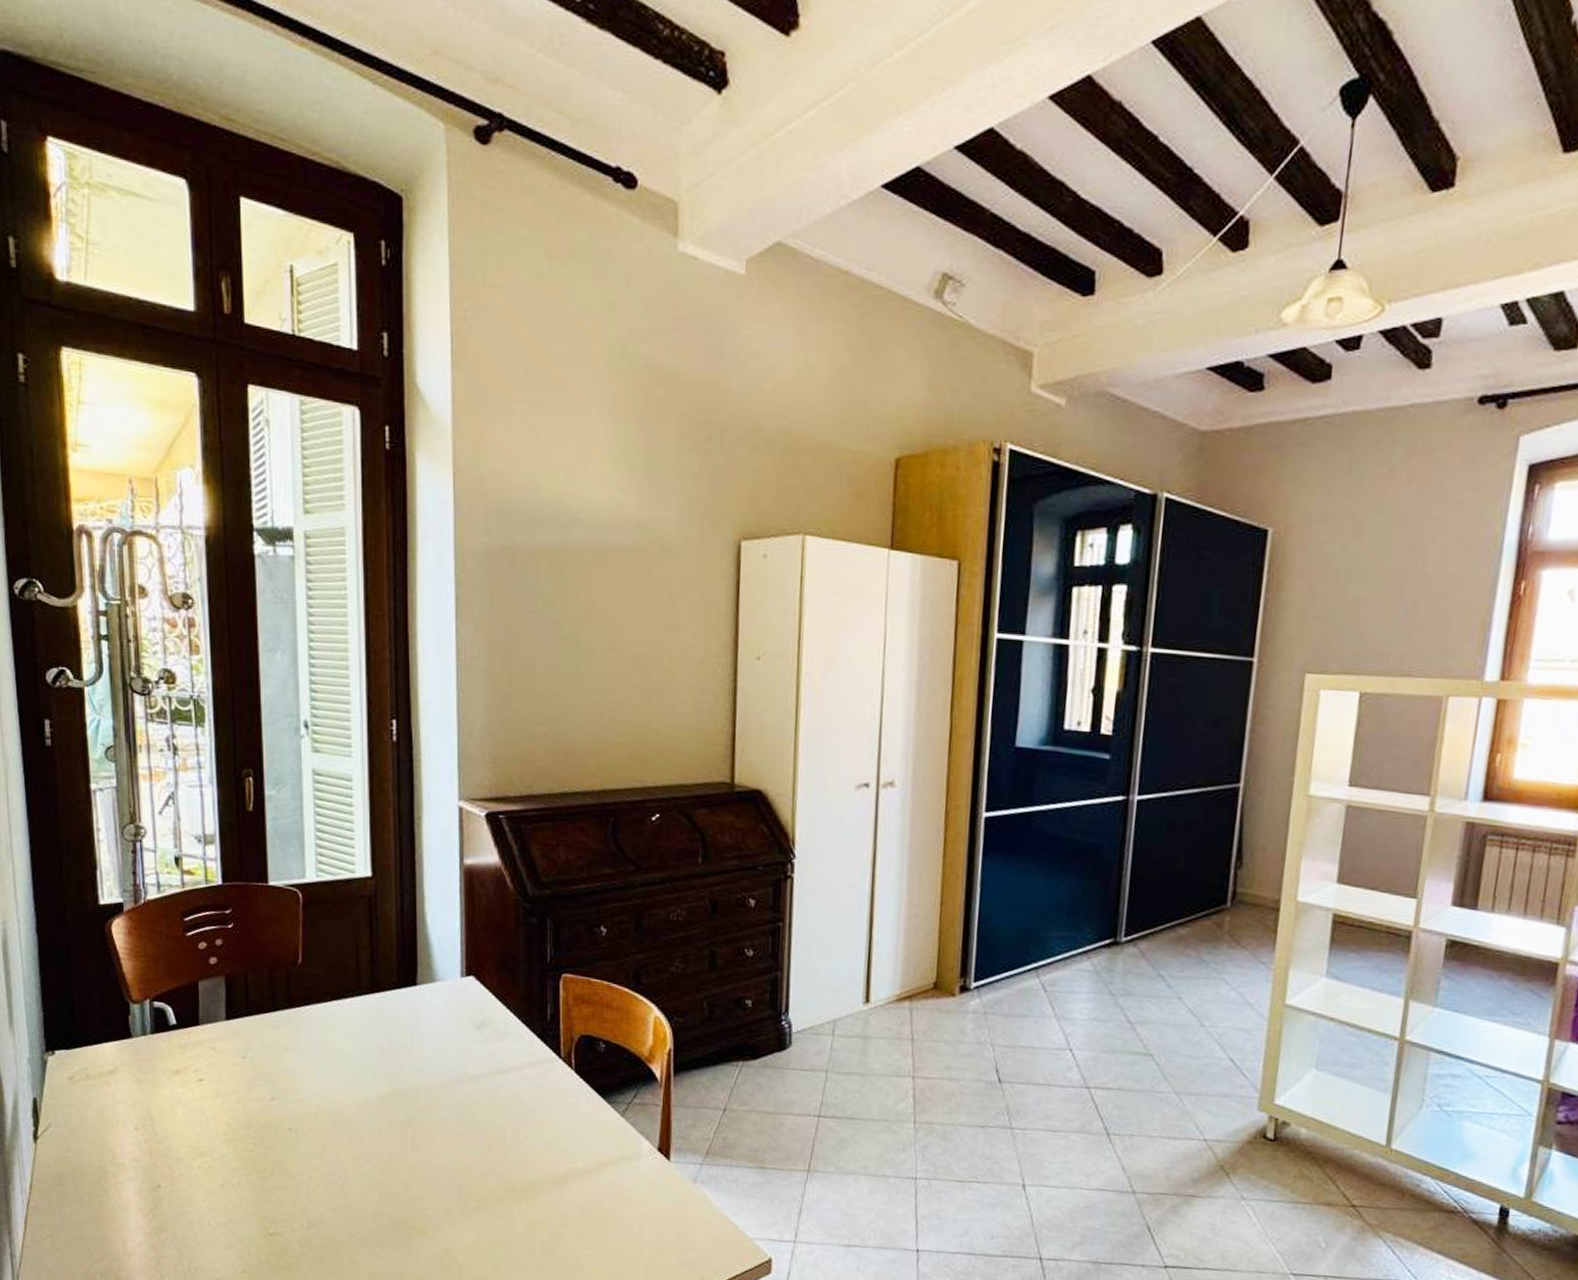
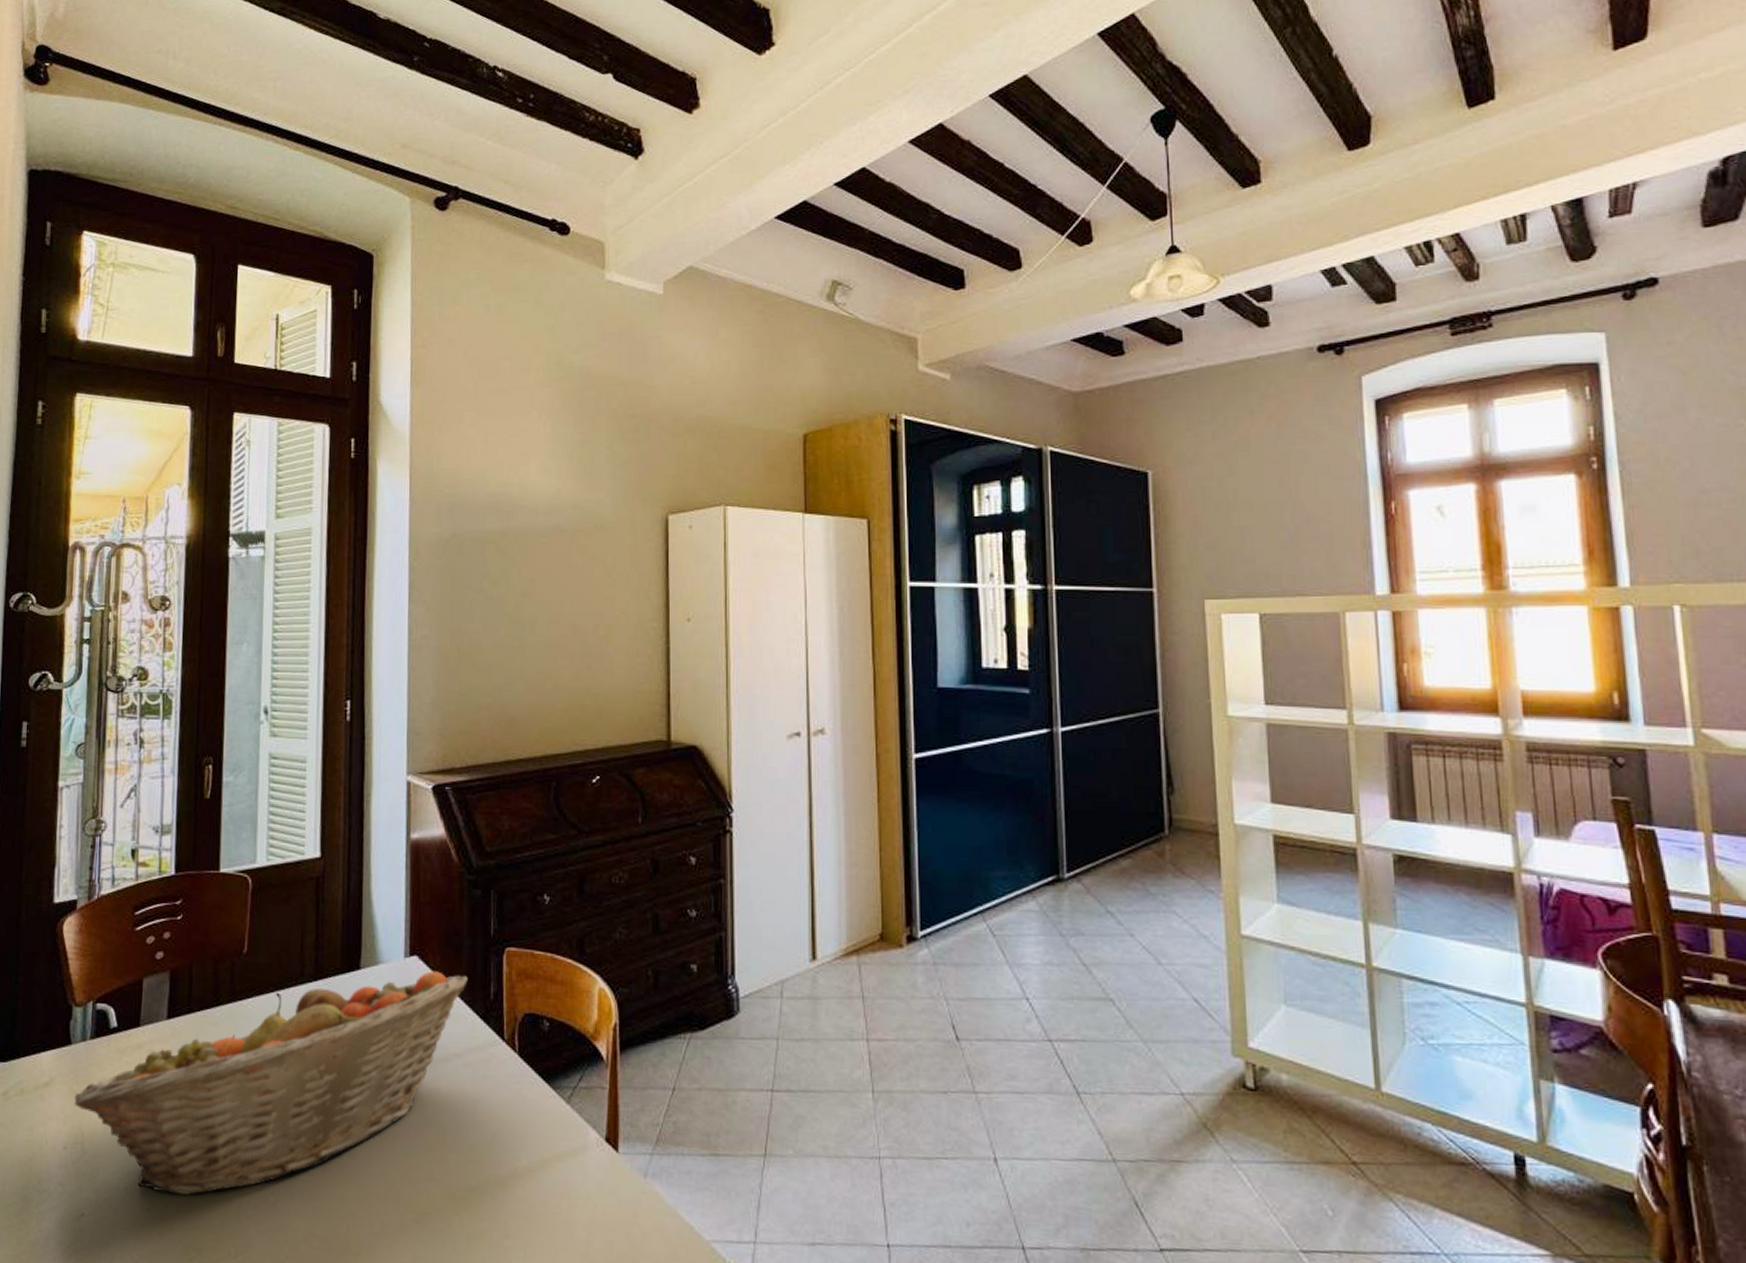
fruit basket: none [140,991,525,1176] -> present [74,971,468,1196]

